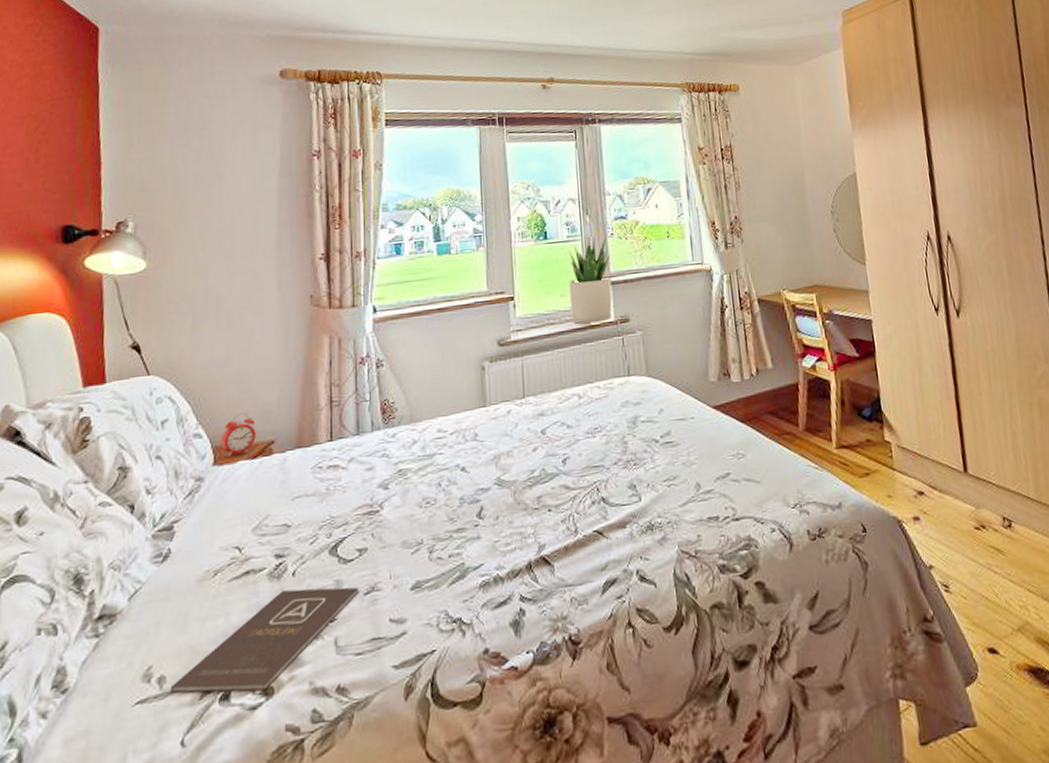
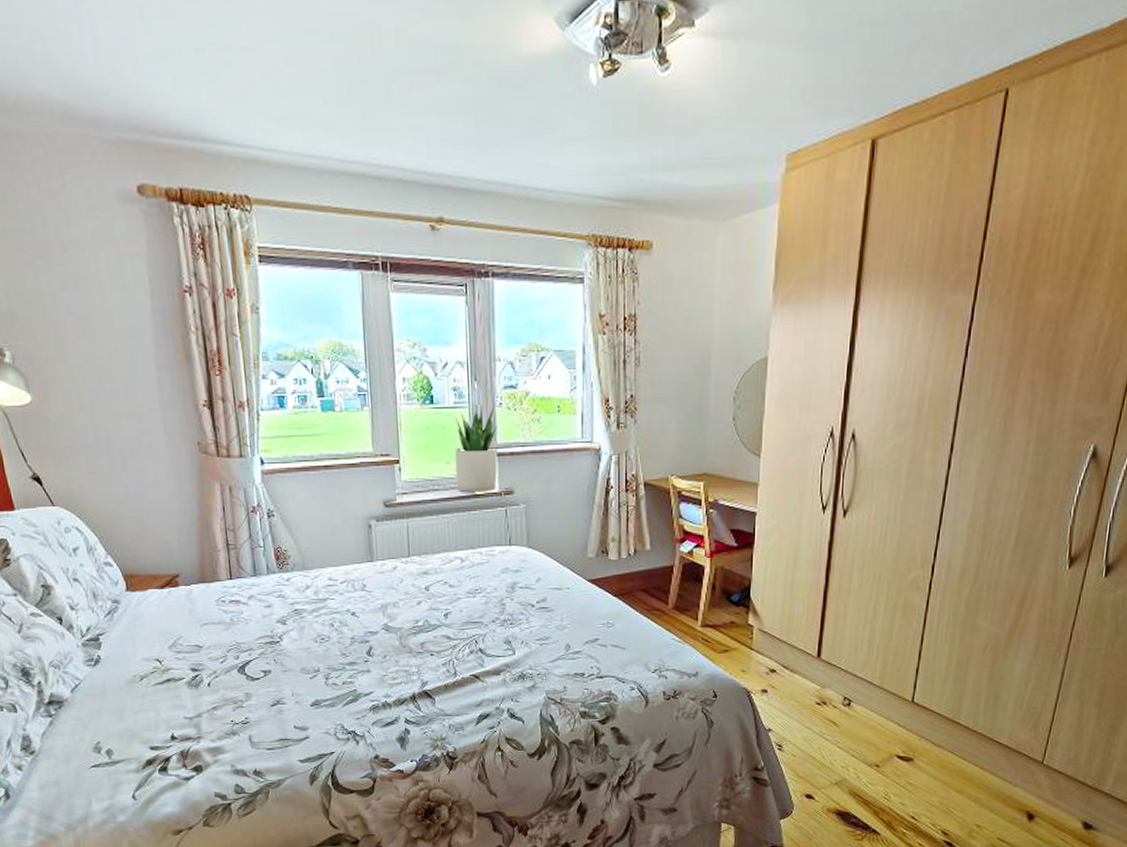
book: present [170,587,359,694] -> none [117,697,266,768]
alarm clock: present [220,412,256,457] -> none [129,547,162,584]

